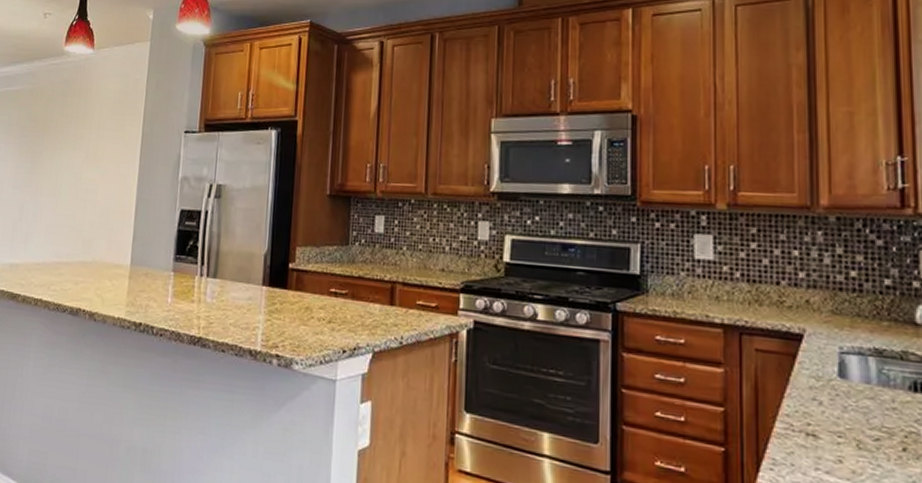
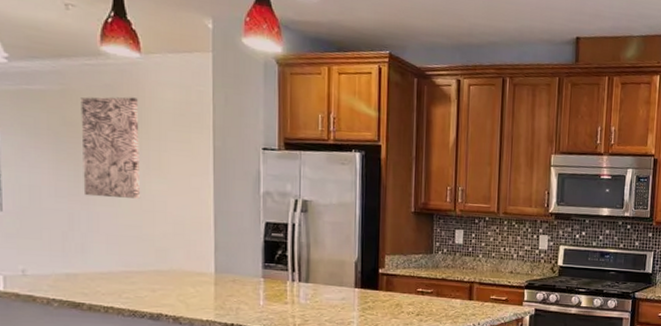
wall art: none [34,90,87,188] -> present [80,96,141,199]

